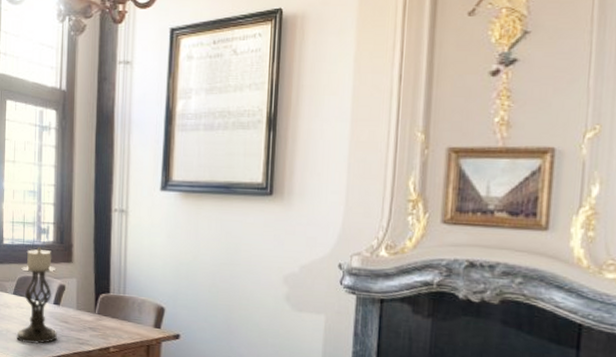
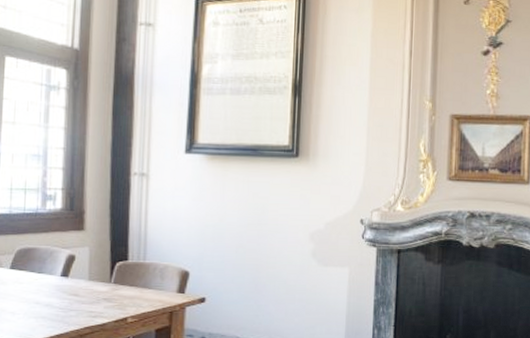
candle holder: present [16,247,57,344] -> none [13,215,65,321]

